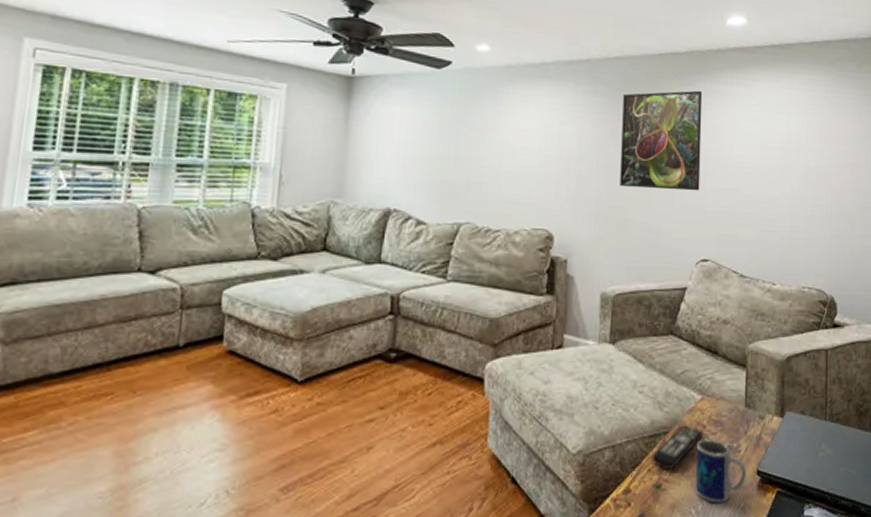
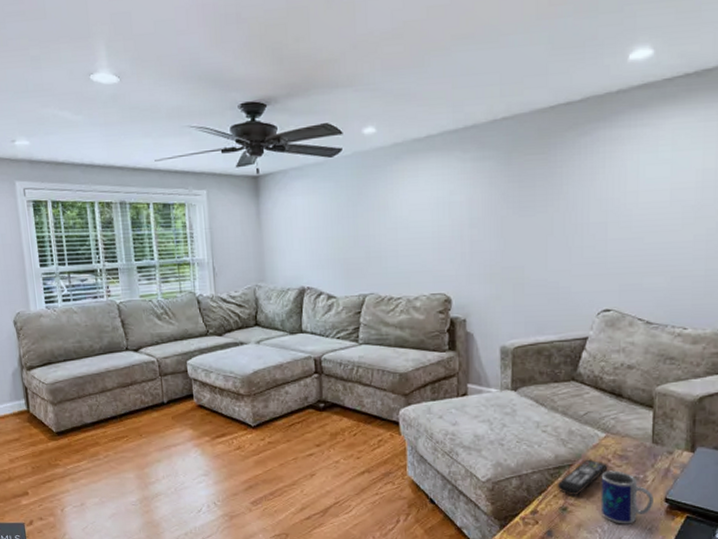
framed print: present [620,90,703,191] -> none [512,139,601,248]

